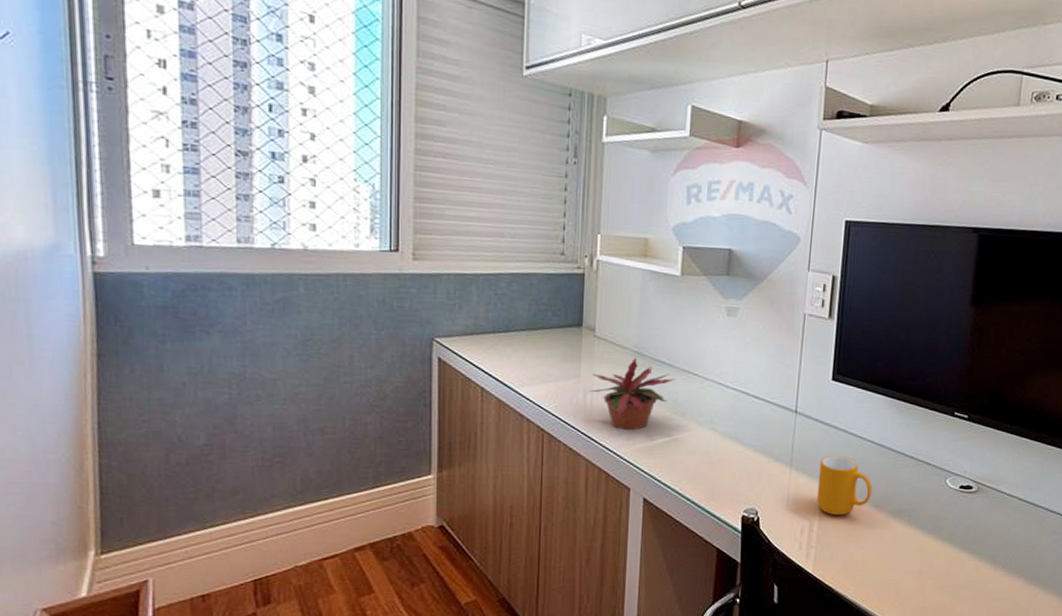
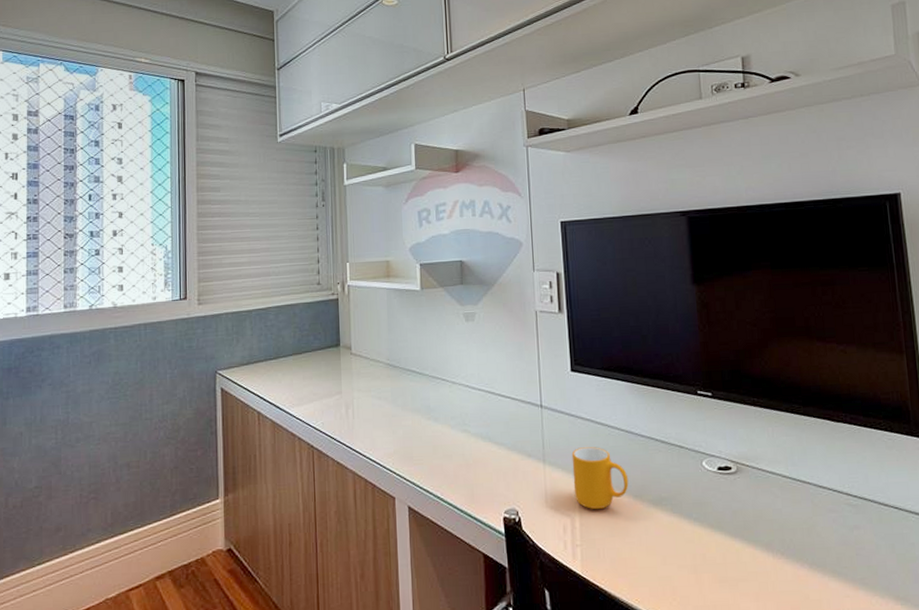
potted plant: present [589,357,675,431] -> none [350,369,426,440]

